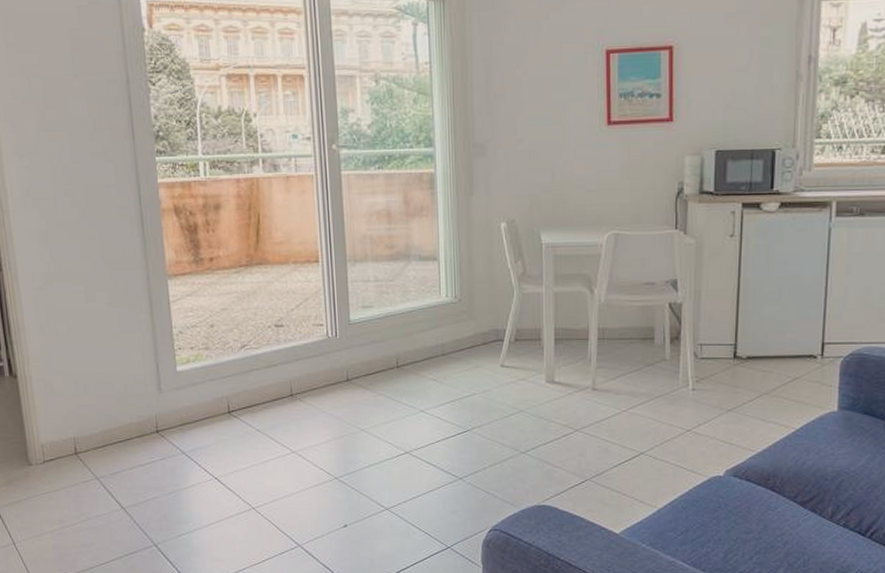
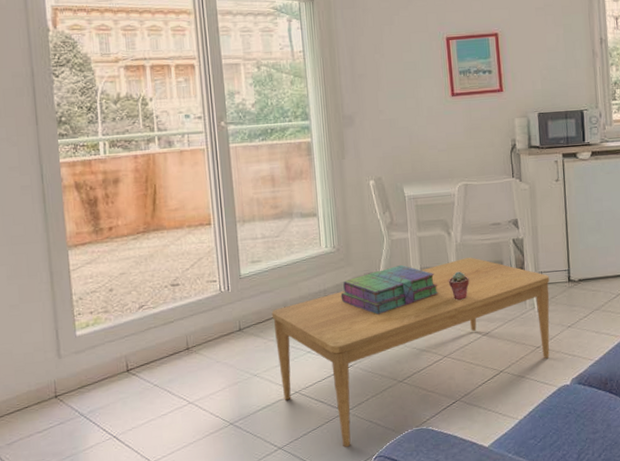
coffee table: none [382,321,710,516] -> present [271,257,550,447]
stack of books: none [460,324,574,377] -> present [340,265,439,315]
potted succulent: none [586,336,612,369] -> present [448,271,470,300]

